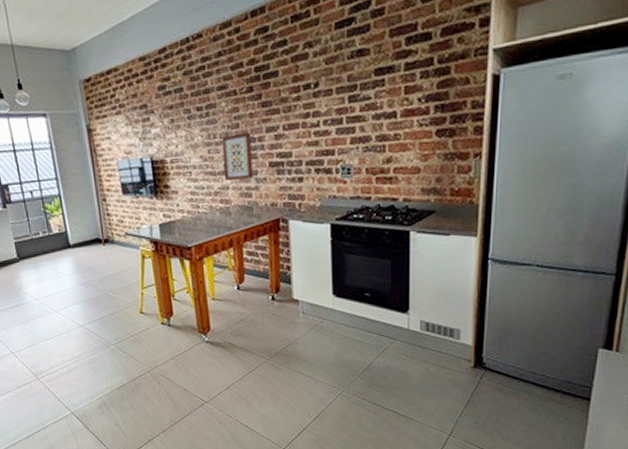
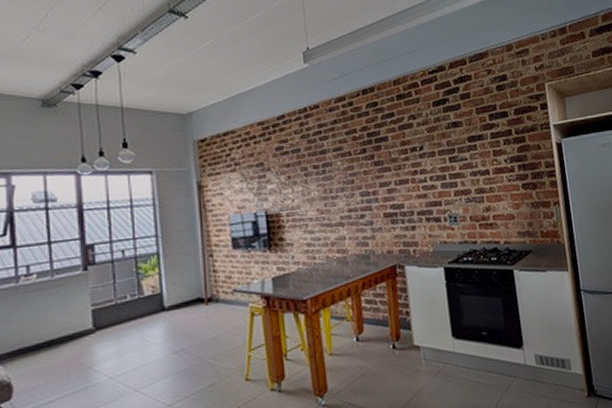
wall art: present [221,132,253,180] -> none [337,187,369,231]

